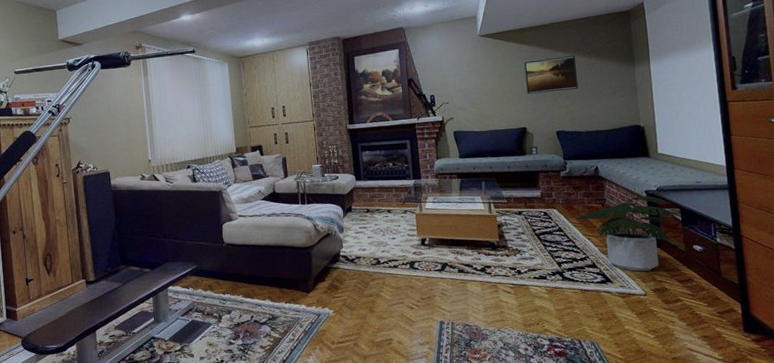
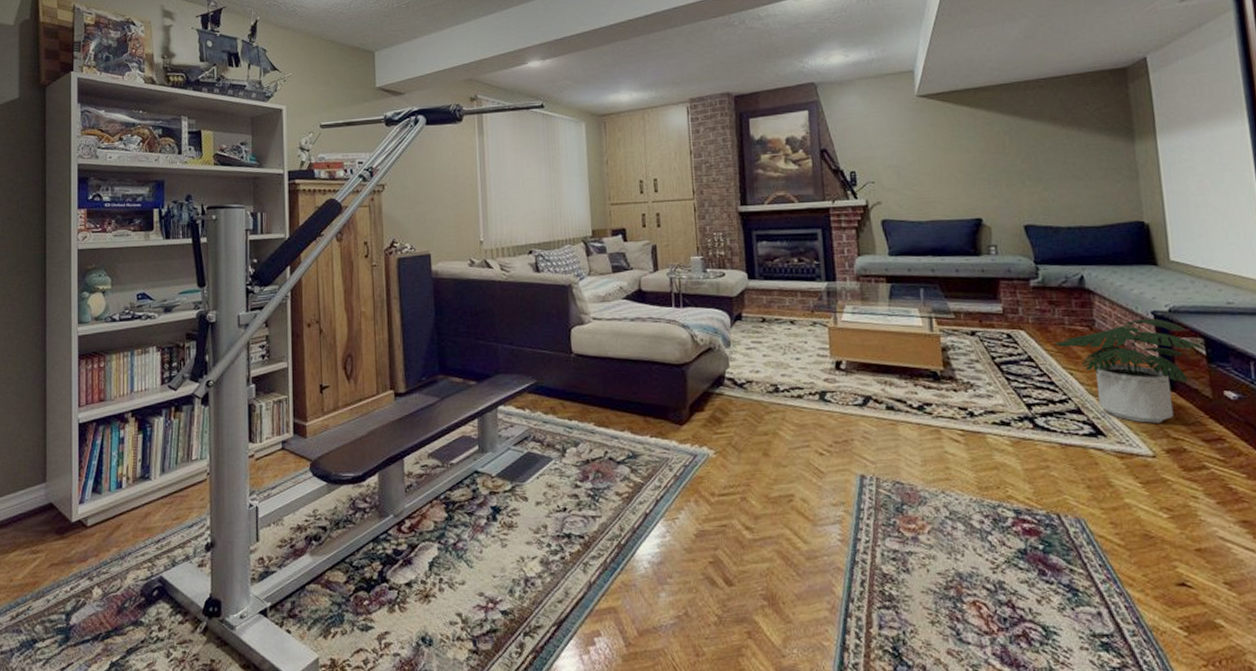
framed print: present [524,55,579,94] -> none [979,125,1055,175]

